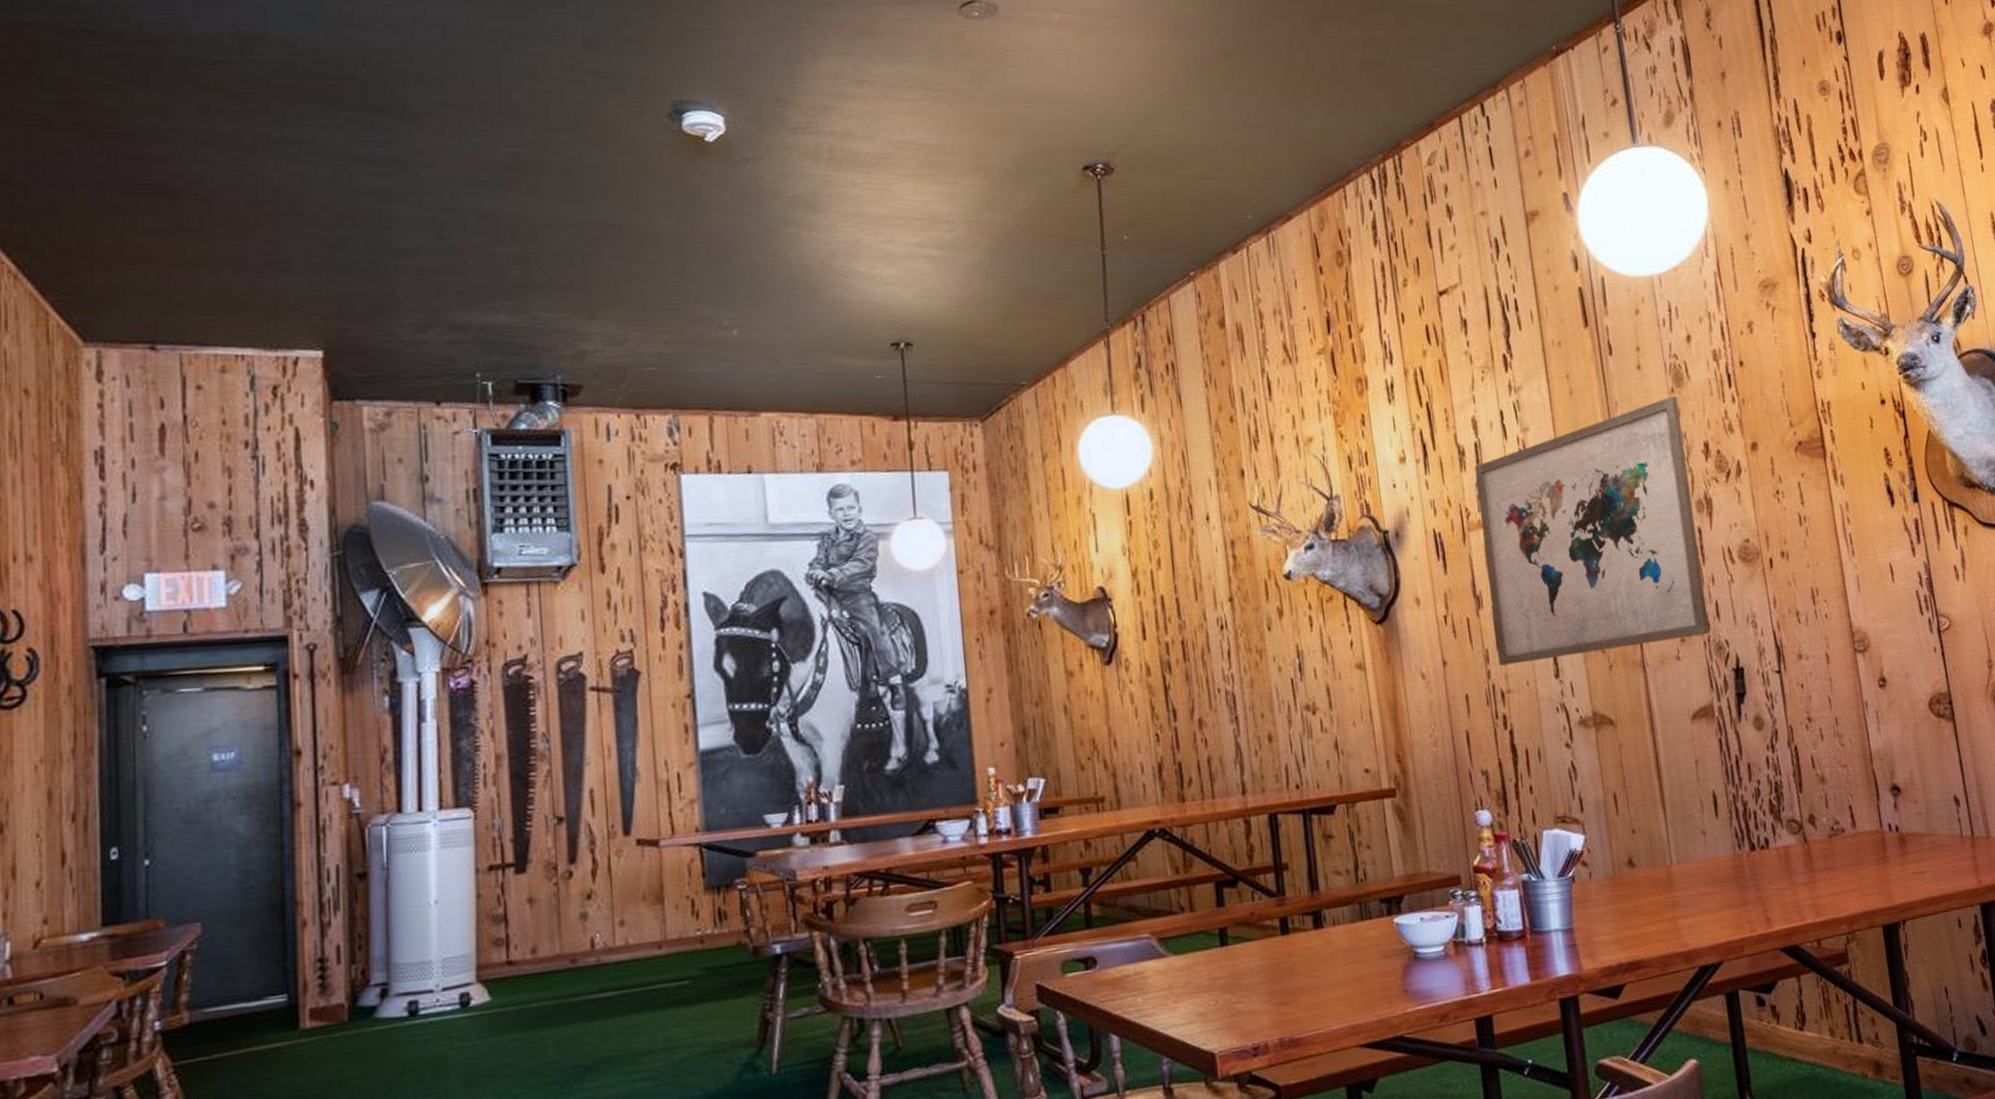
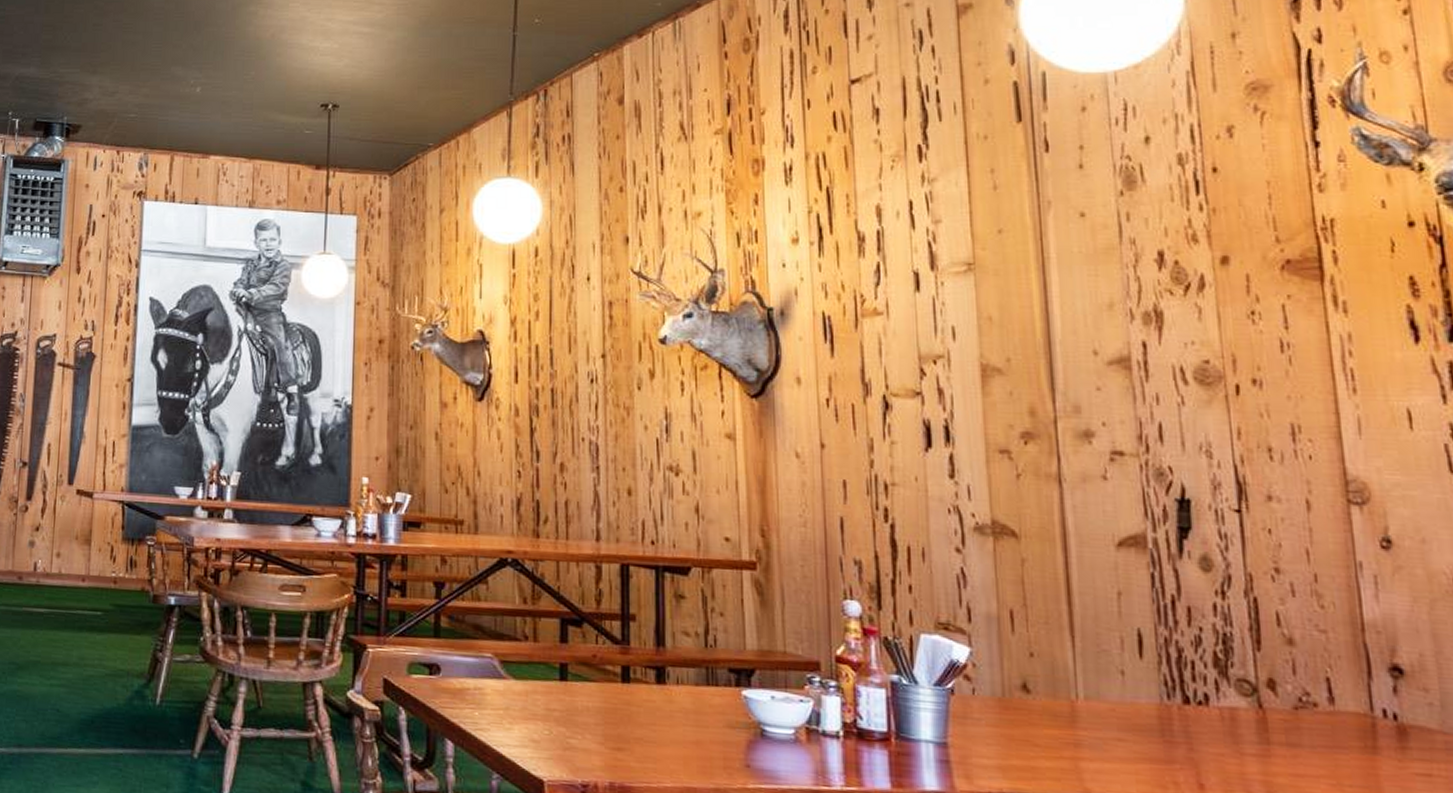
wall art: present [1474,396,1710,666] -> none [875,199,1149,458]

